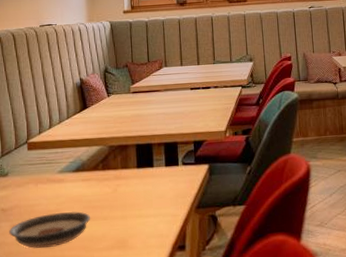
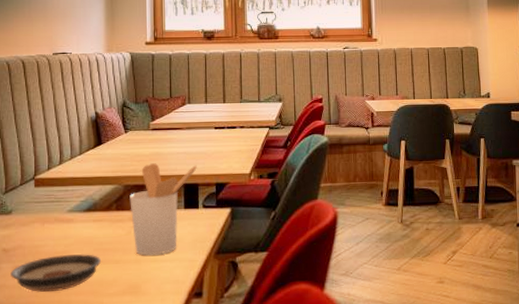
utensil holder: none [114,124,175,212] -> present [130,163,197,256]

